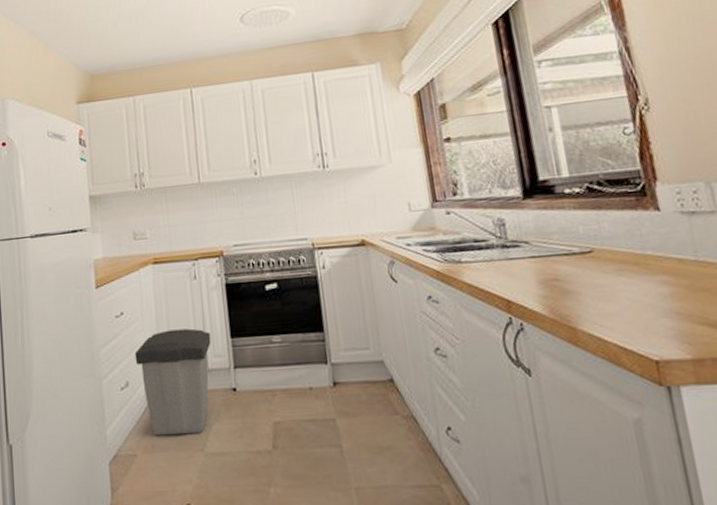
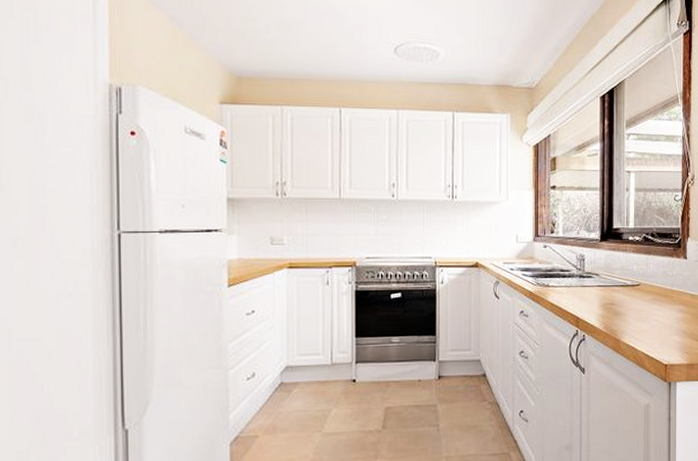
trash can: present [134,328,211,436] -> none [263,328,337,420]

